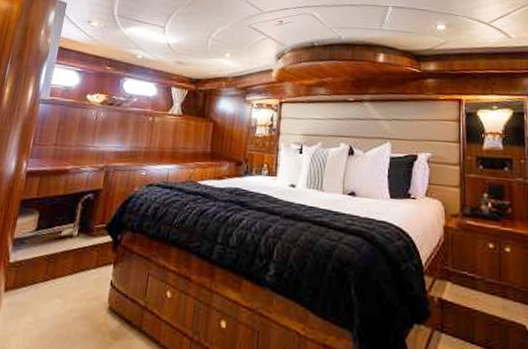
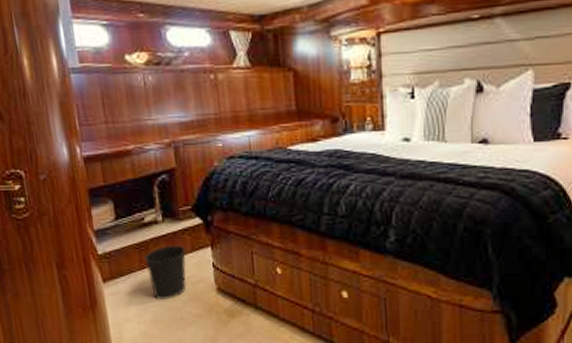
wastebasket: none [48,259,90,317] -> present [145,244,187,301]

